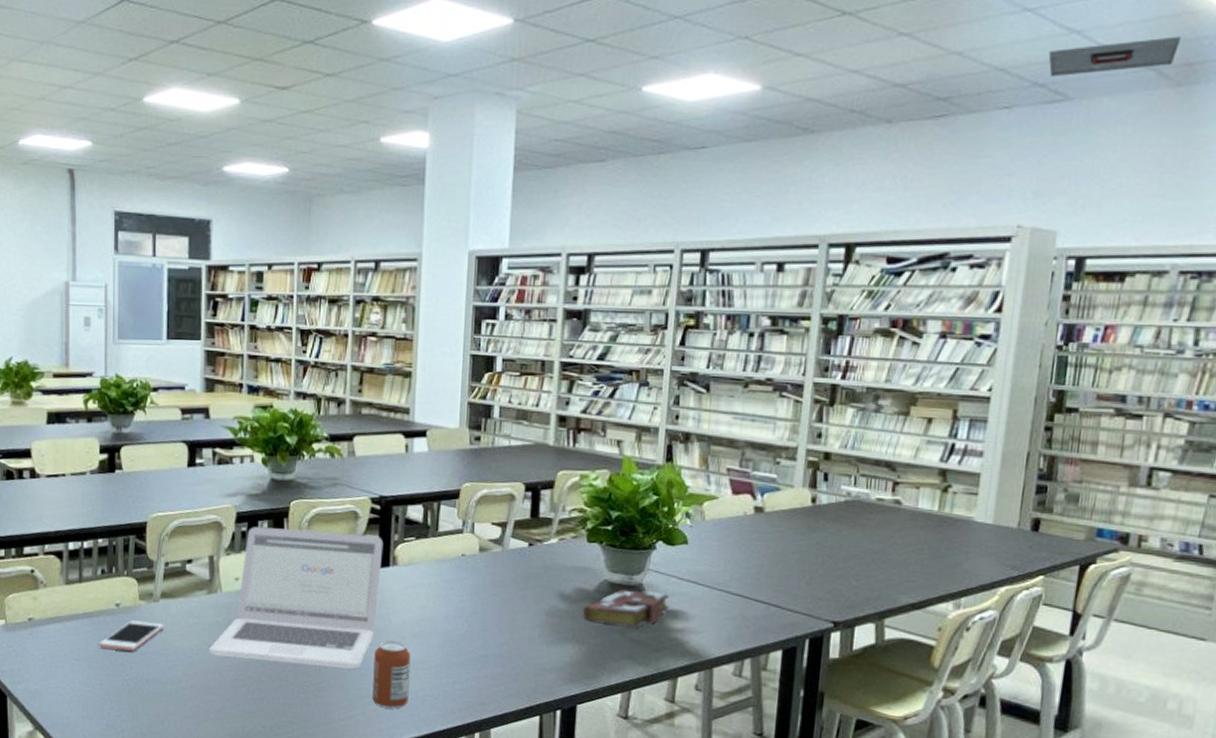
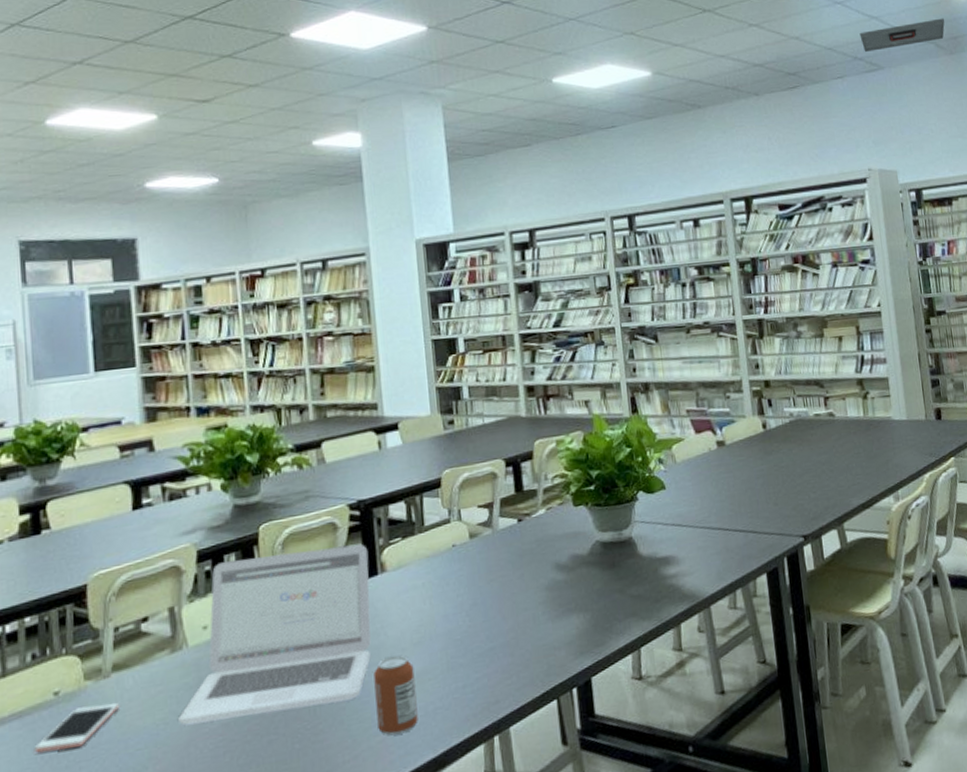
book: present [582,589,669,627] -> none [581,541,660,586]

